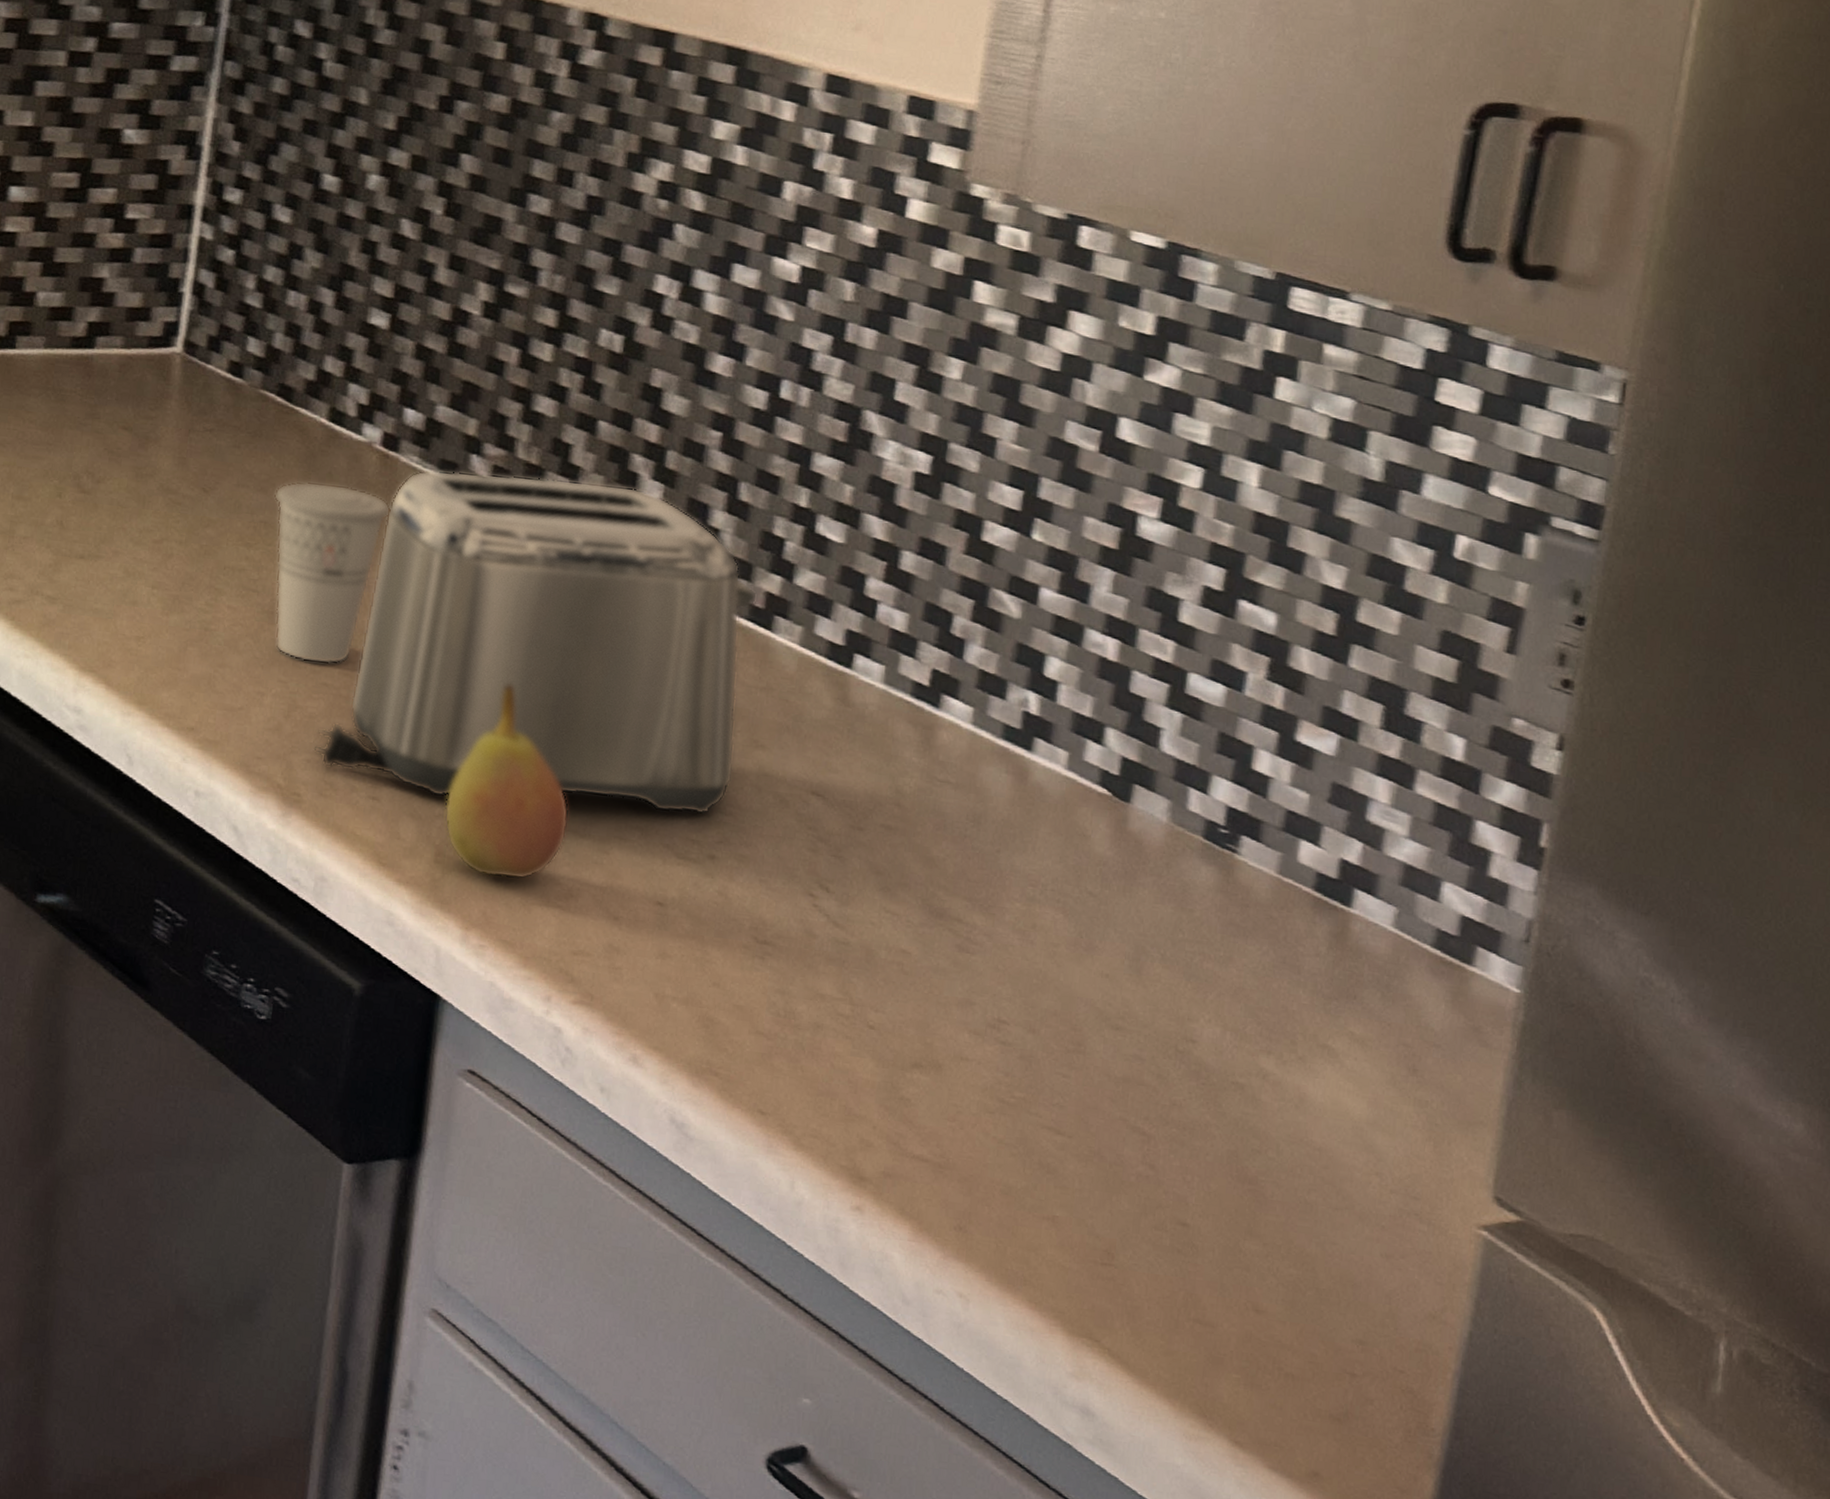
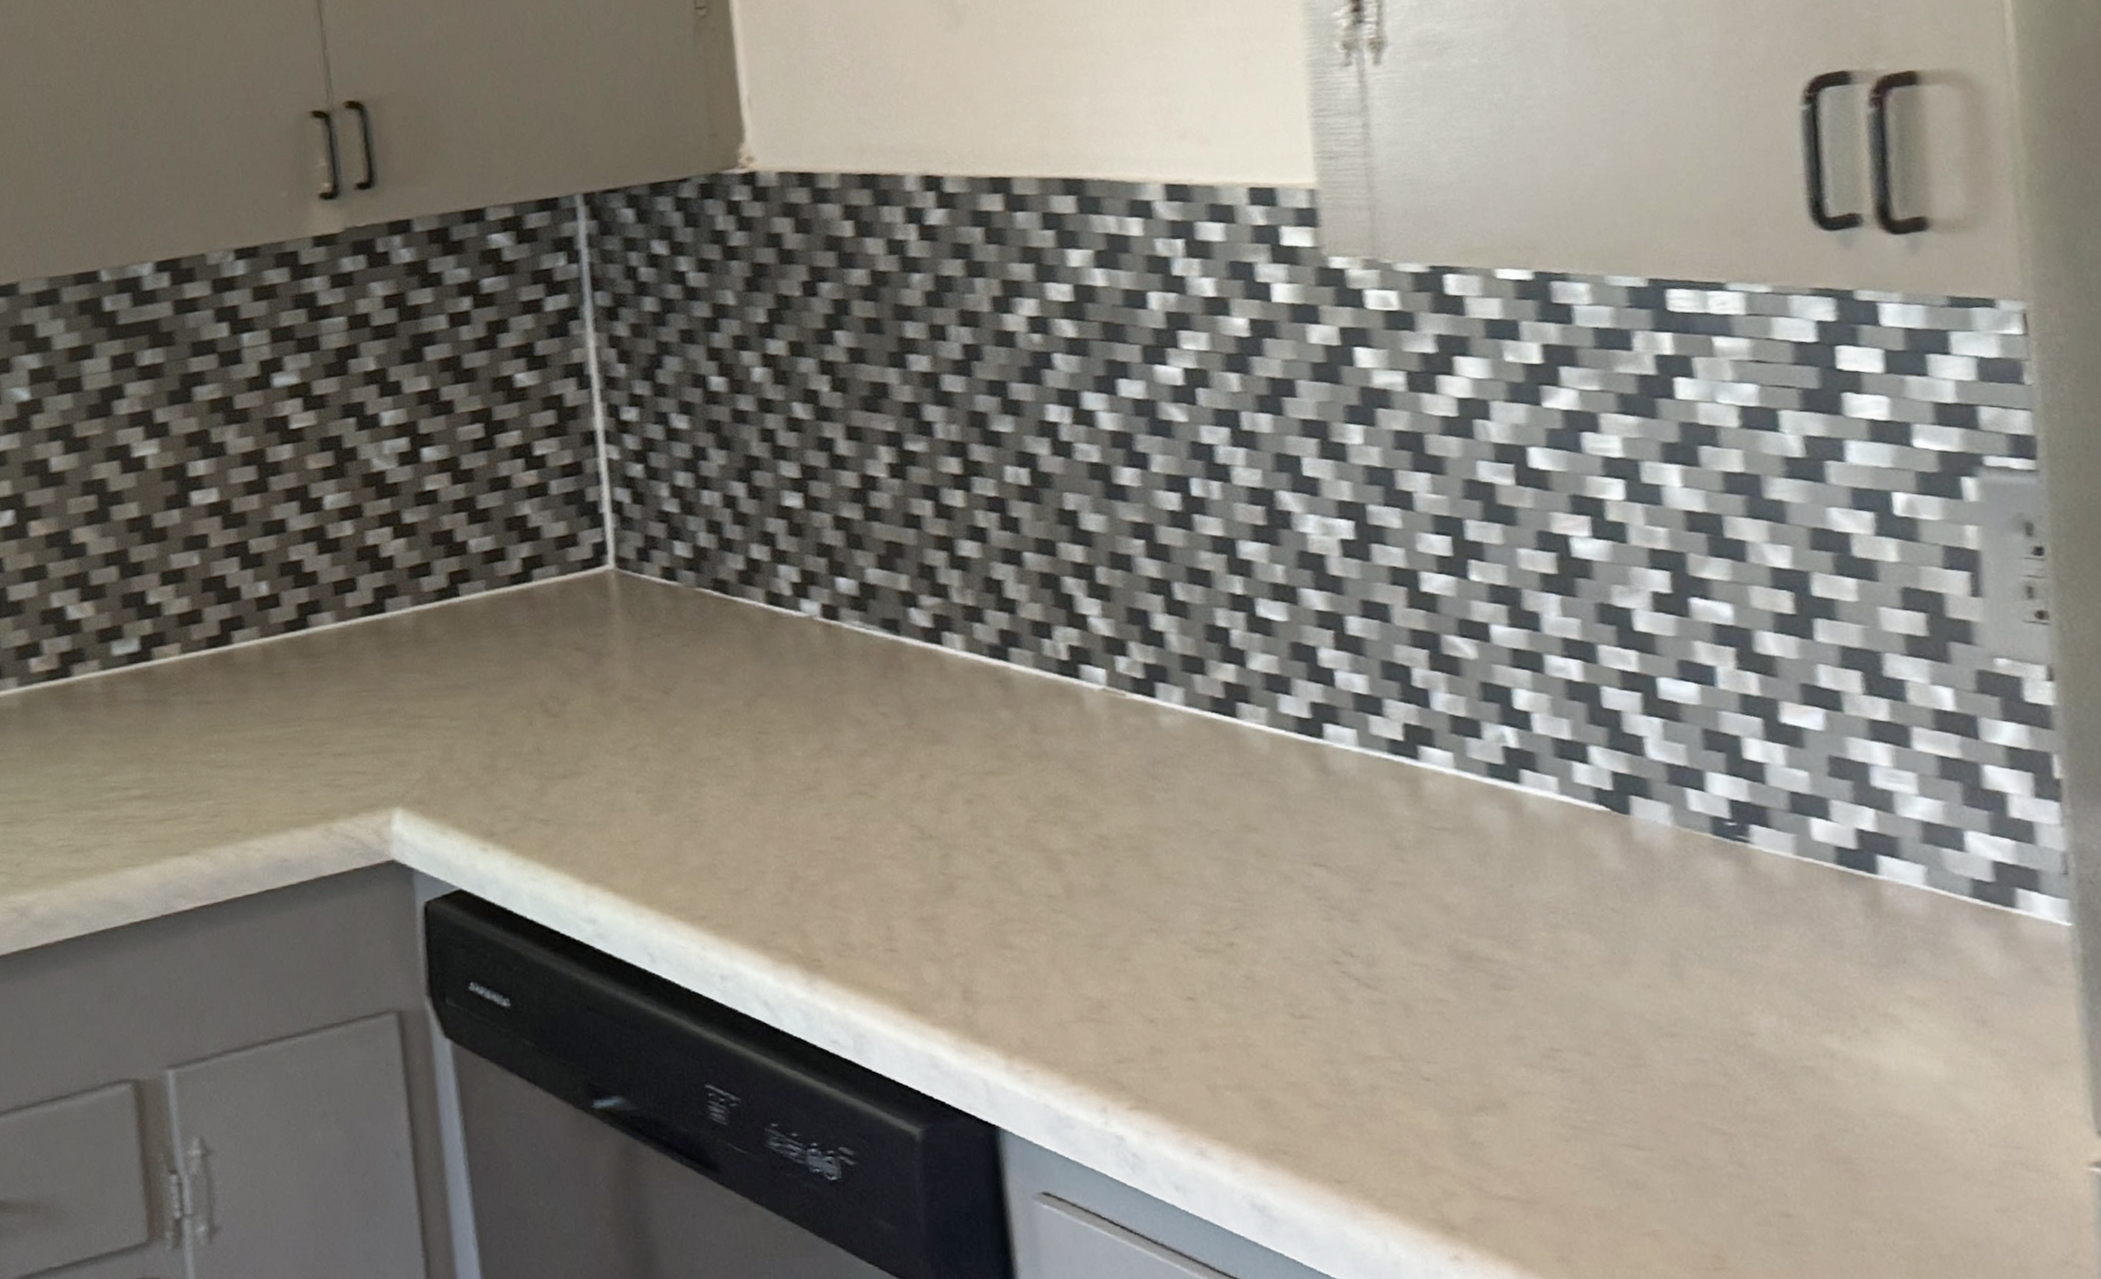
cup: present [274,481,390,665] -> none [731,661,844,834]
toaster: present [313,470,758,815] -> none [823,608,1234,938]
fruit: present [444,684,570,880] -> none [960,817,1086,1004]

